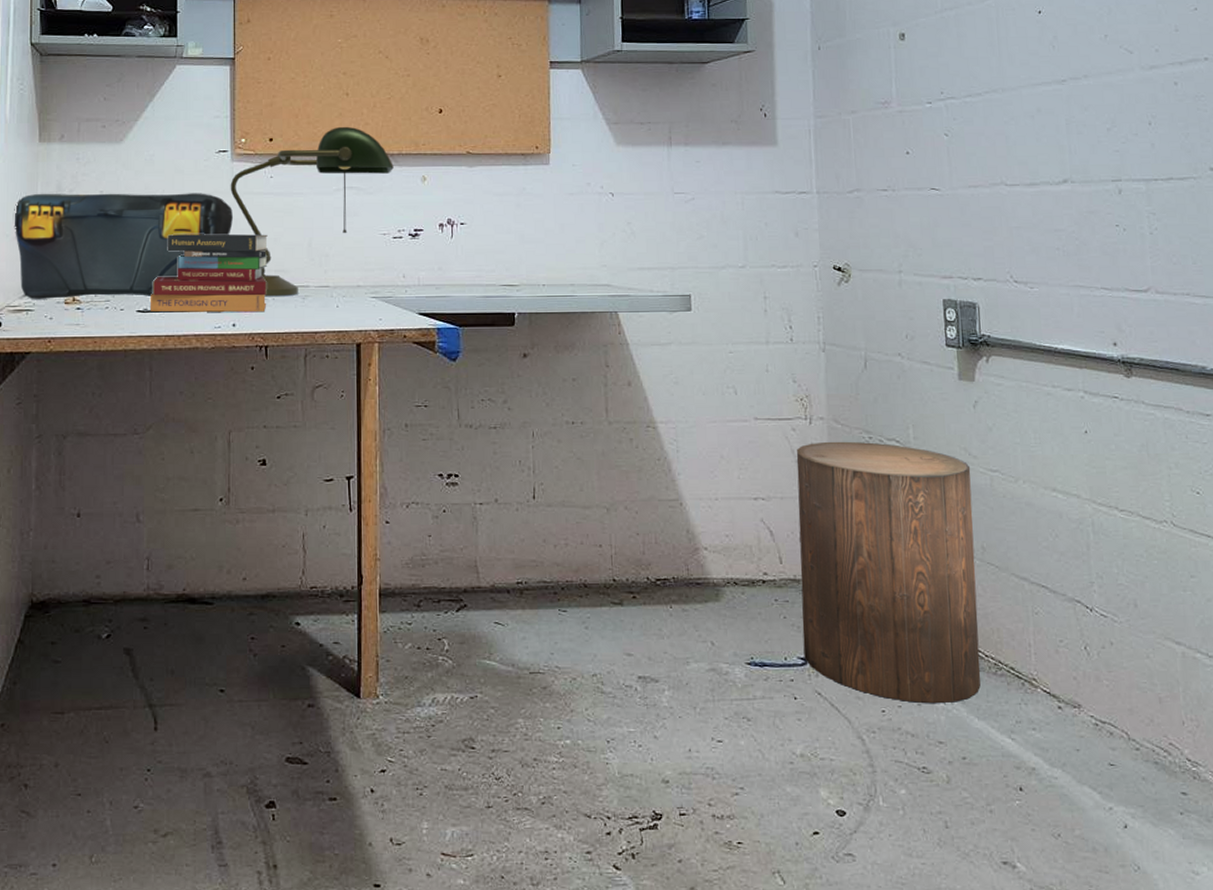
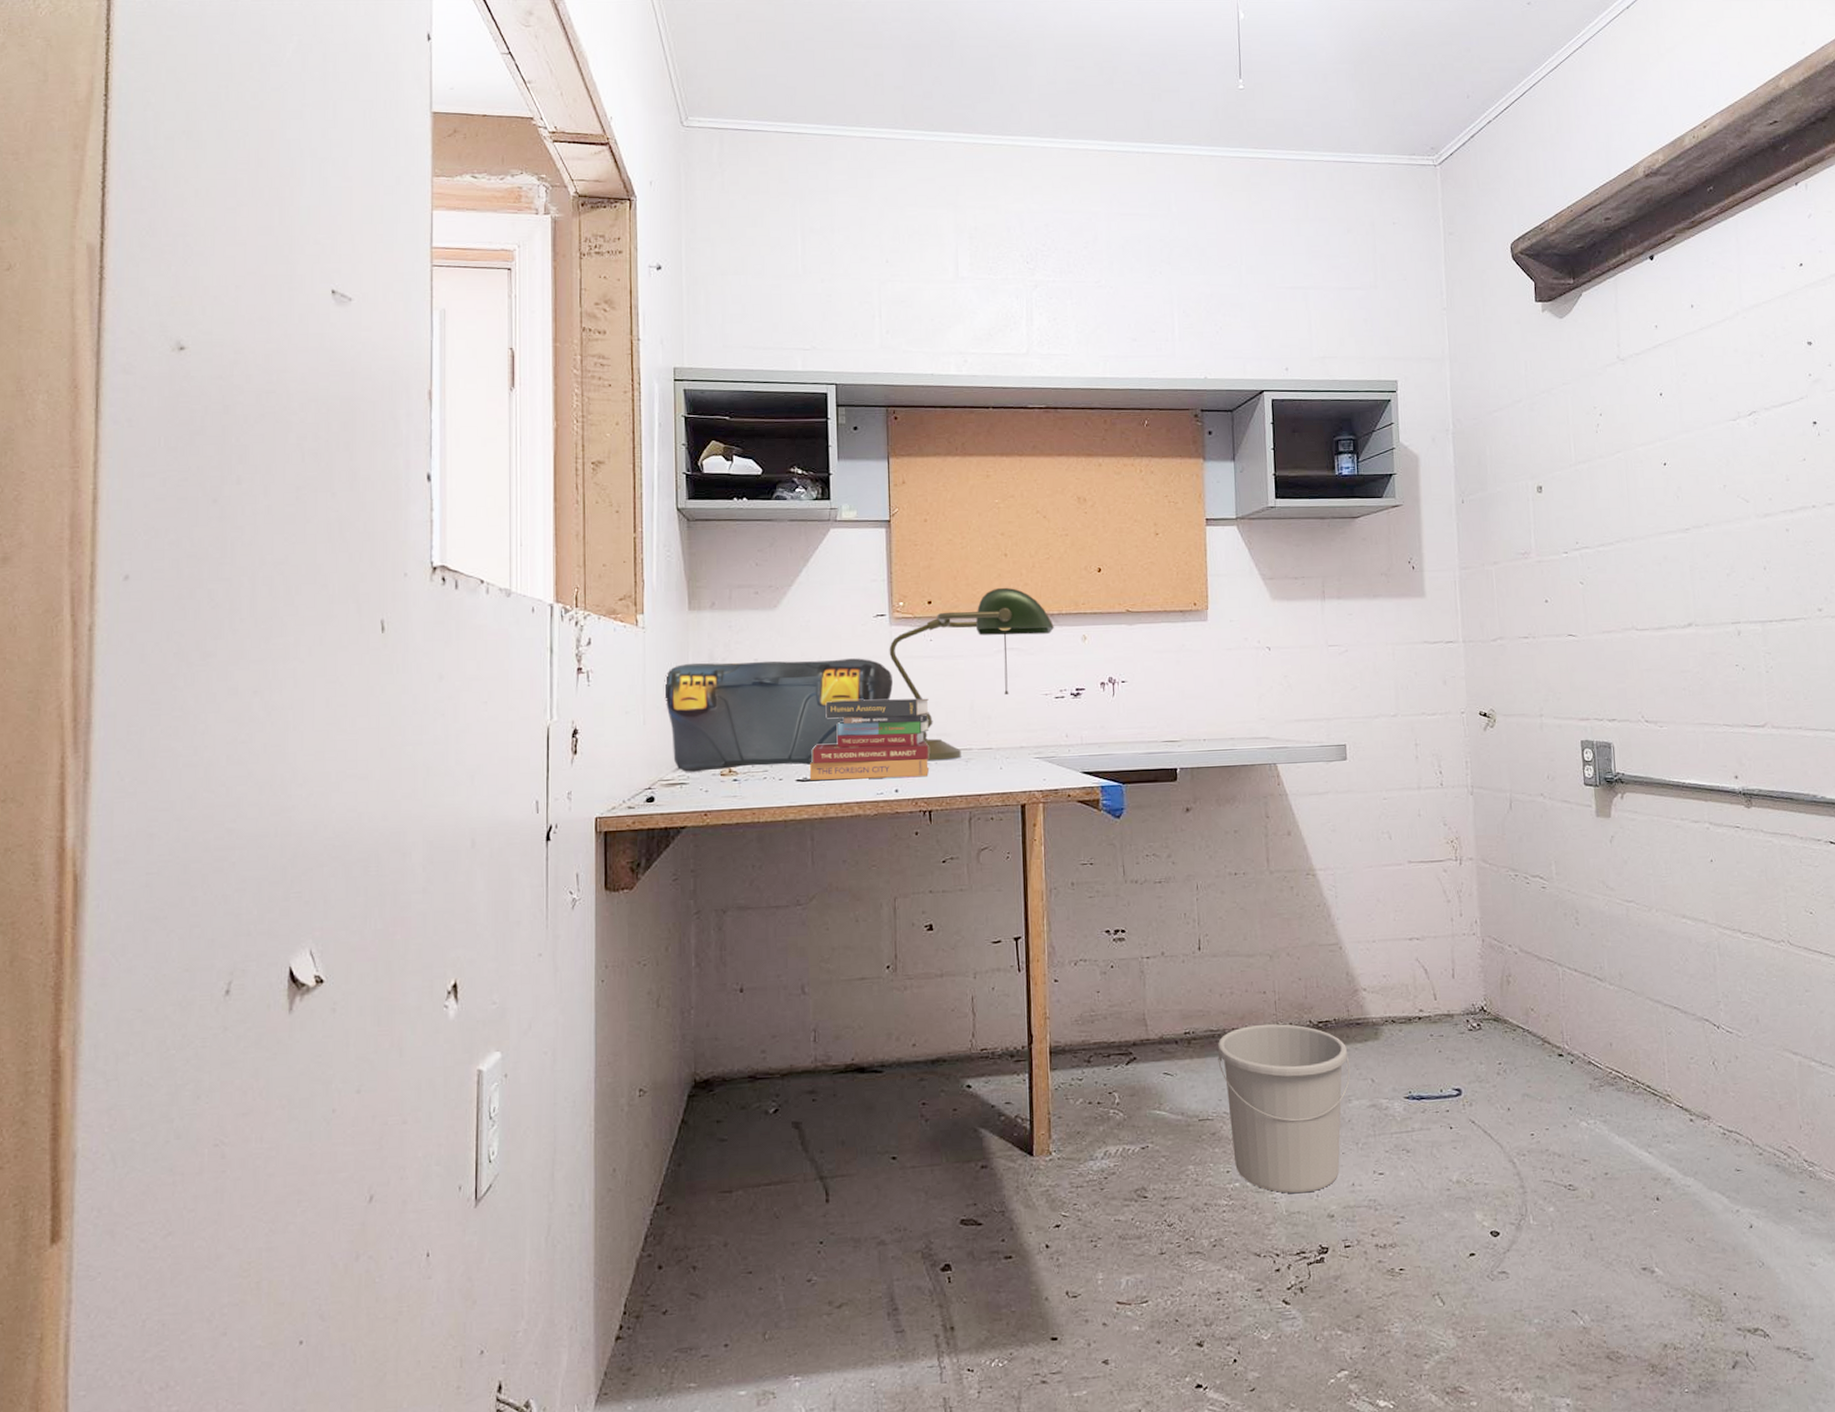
bucket: none [550,578,689,756] -> present [1217,1023,1351,1194]
stool: present [796,441,981,704] -> none [1448,879,1620,1125]

